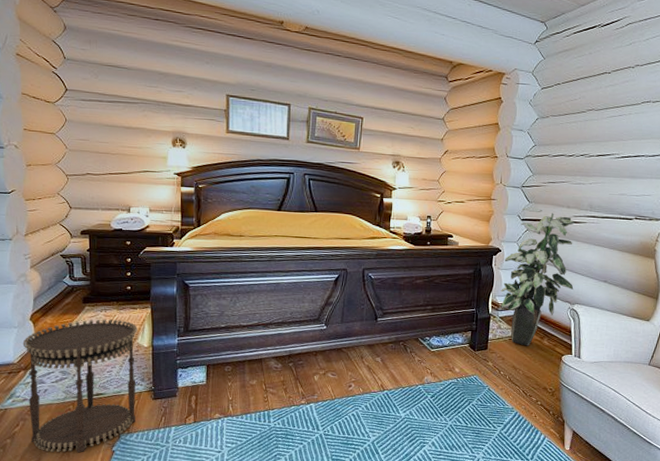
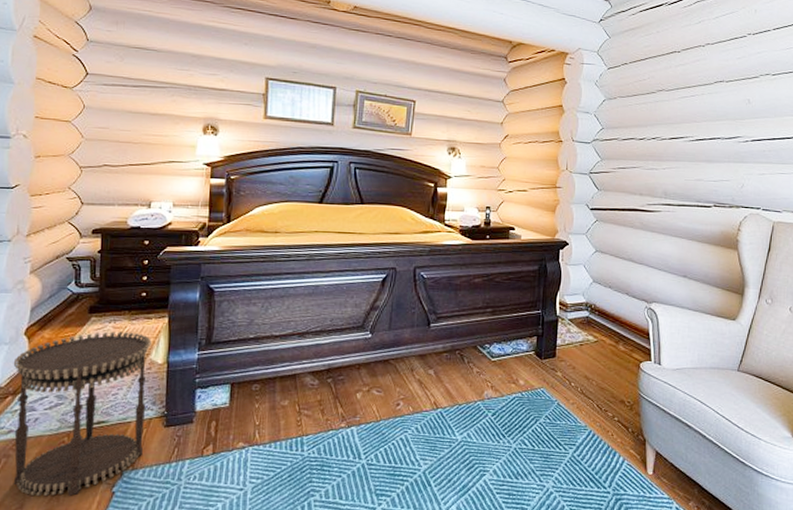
indoor plant: present [501,207,575,346] -> none [569,195,650,352]

